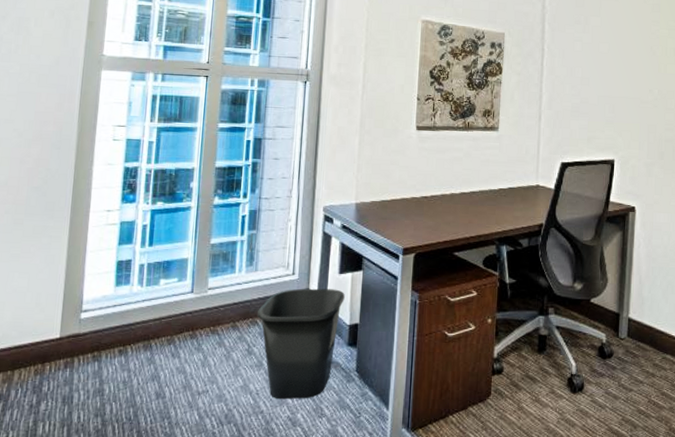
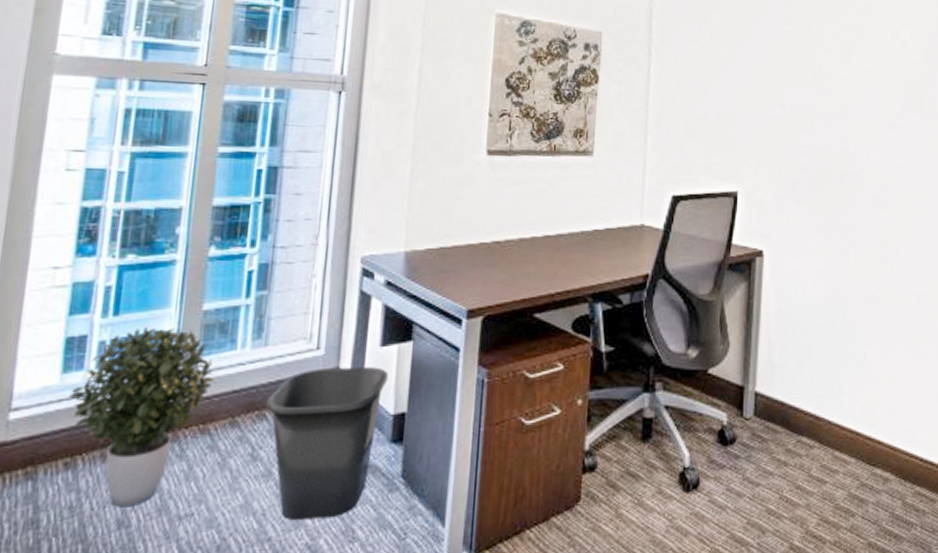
potted plant: none [121,255,220,384] -> present [69,327,214,508]

